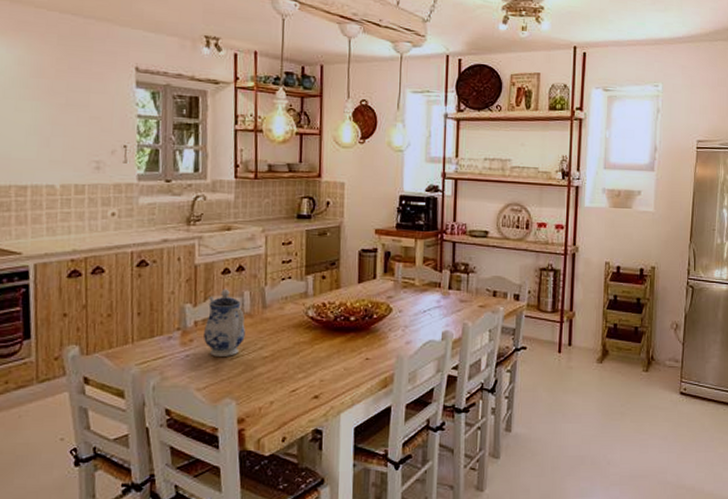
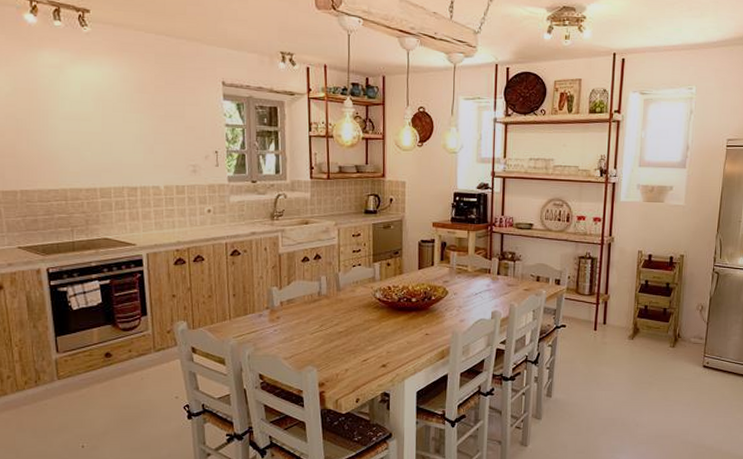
teapot: present [204,288,245,356] -> none [289,274,323,331]

